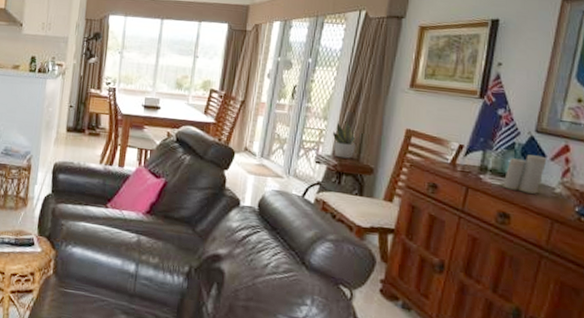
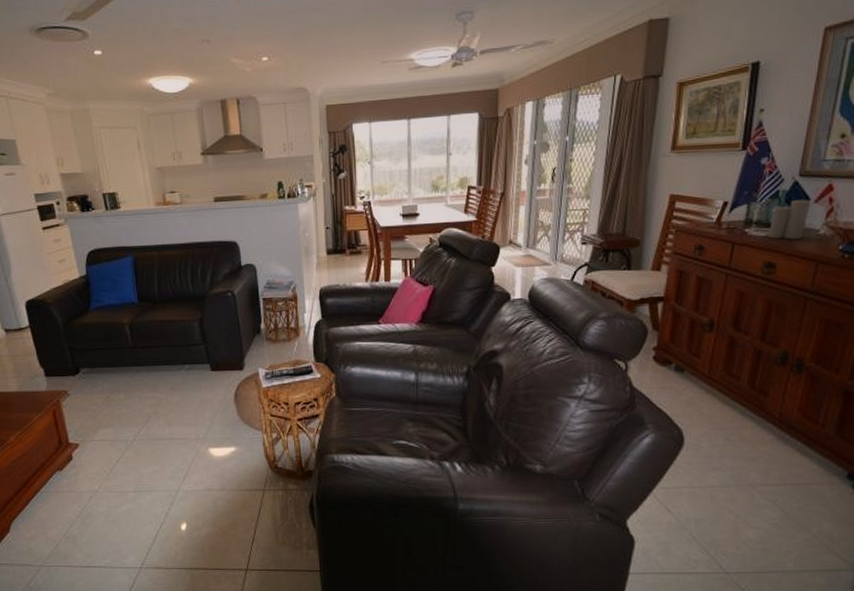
potted plant: present [332,120,357,159] -> none [596,195,621,235]

